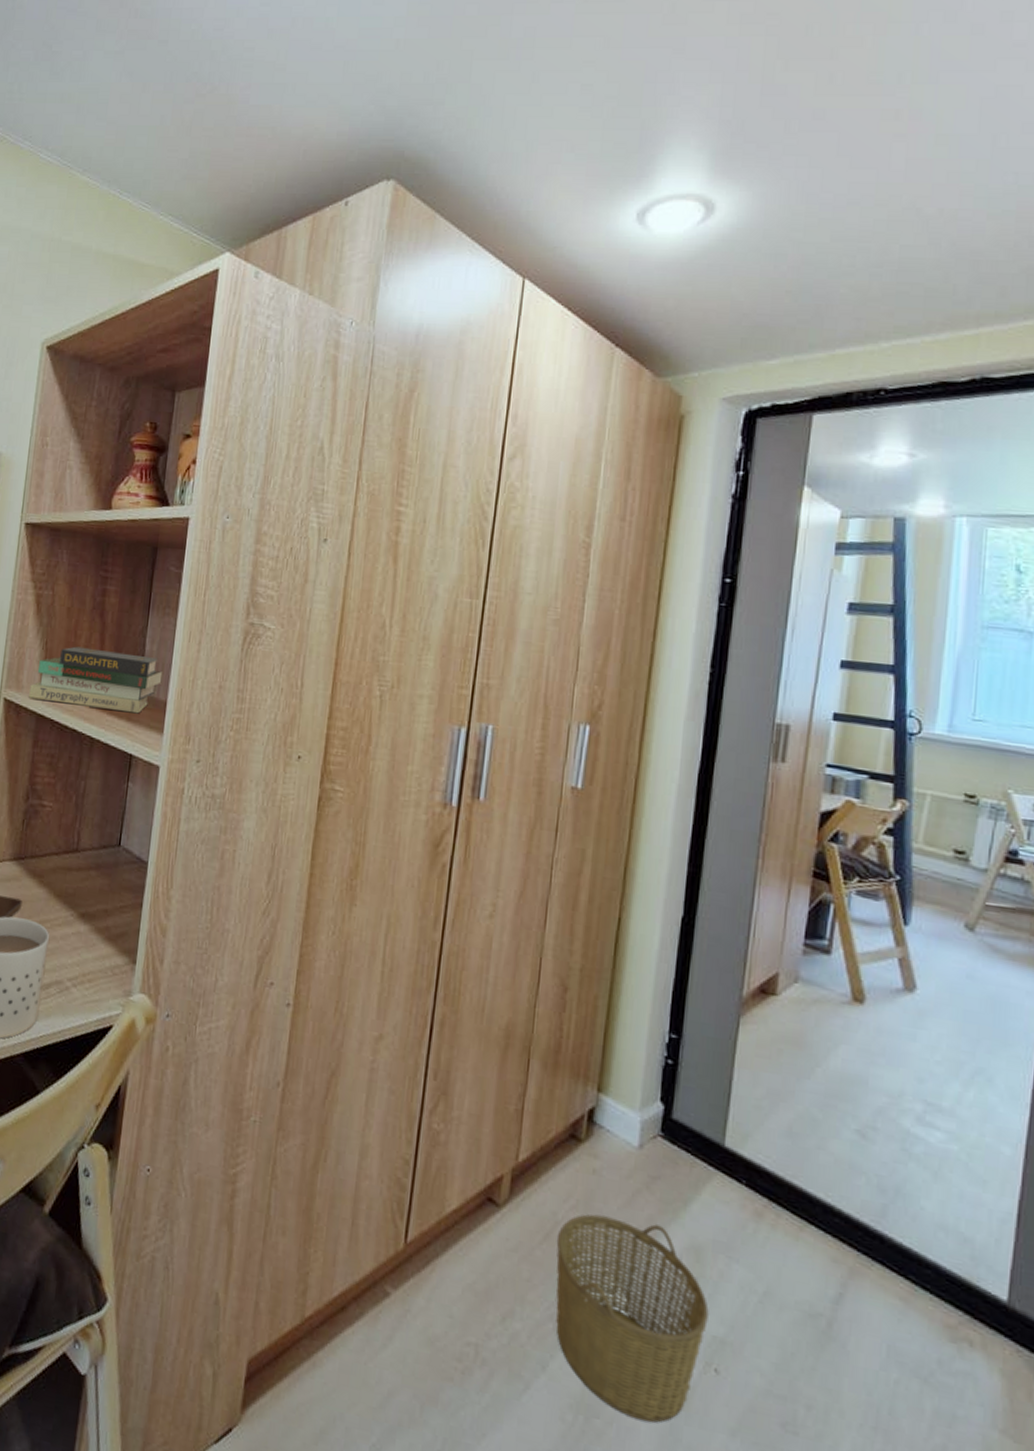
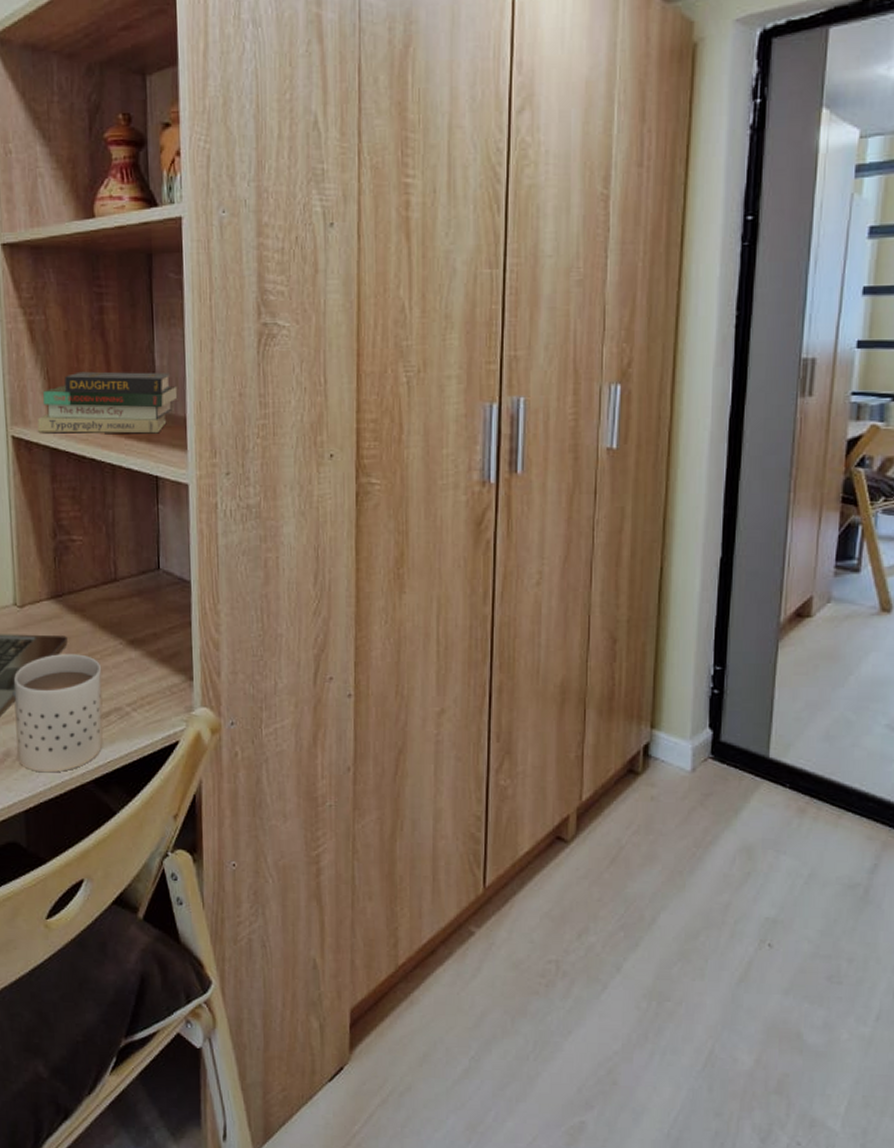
basket: present [556,1214,709,1423] -> none [622,834,761,997]

